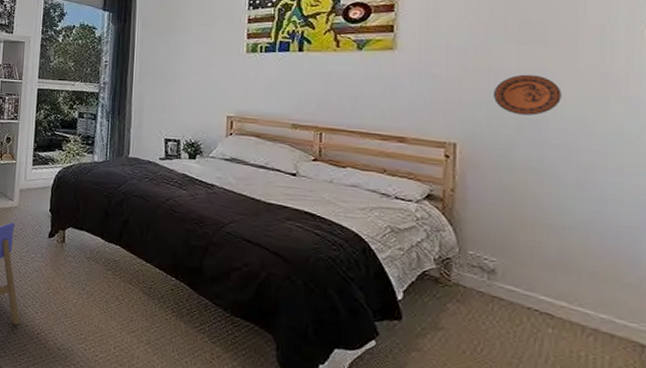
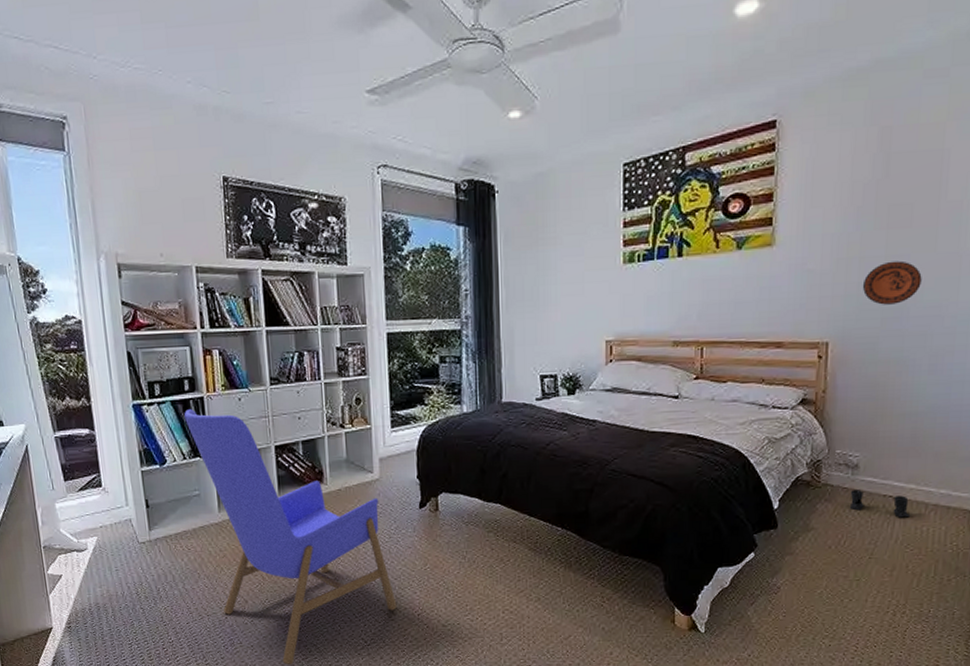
boots: none [486,295,561,337] -> present [849,490,909,518]

